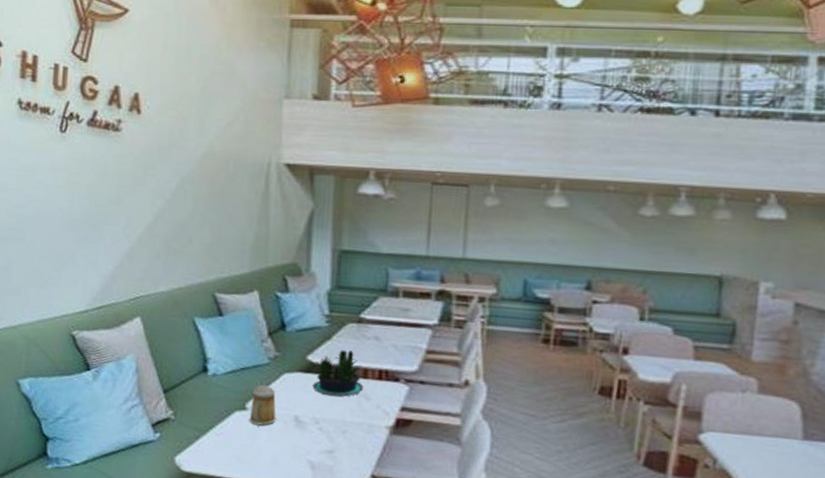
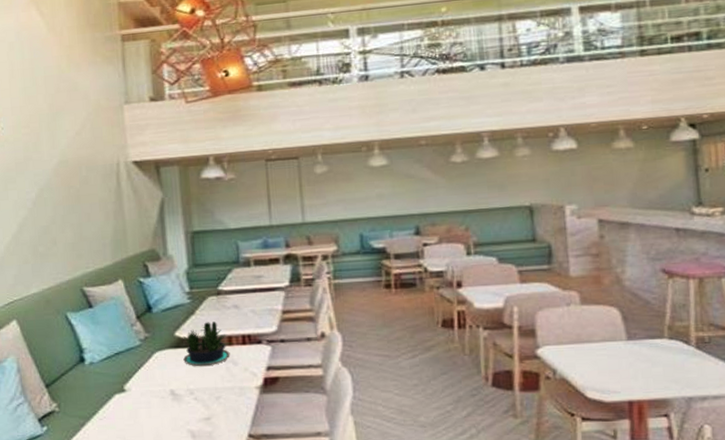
mug: present [249,384,276,426] -> none [128,365,154,405]

